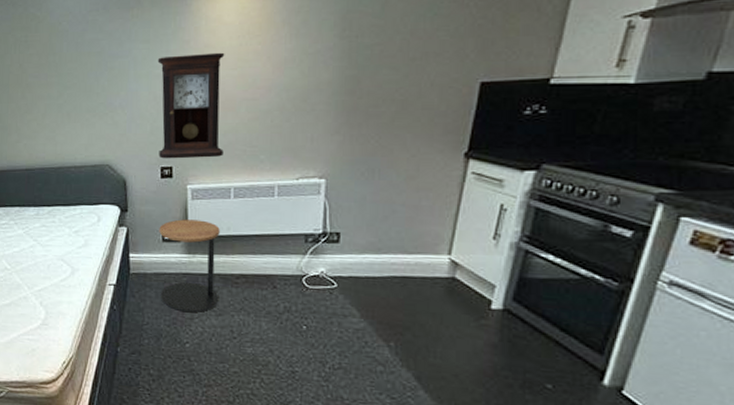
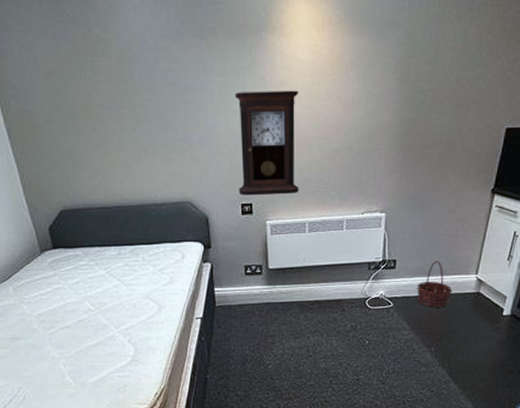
side table: present [159,219,220,313] -> none [241,253,297,338]
basket: none [368,236,417,293] -> present [417,261,453,307]

